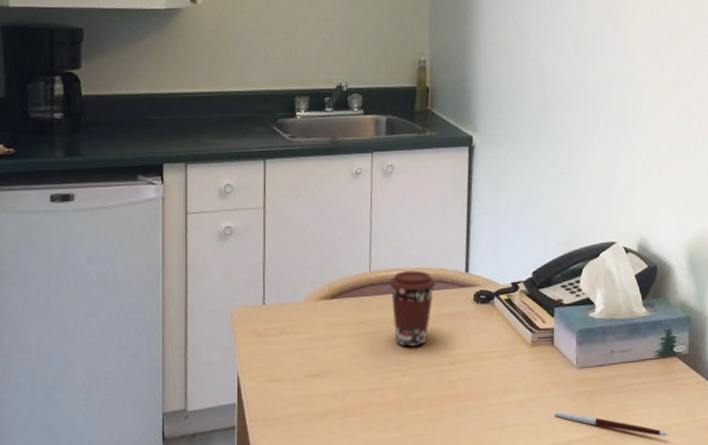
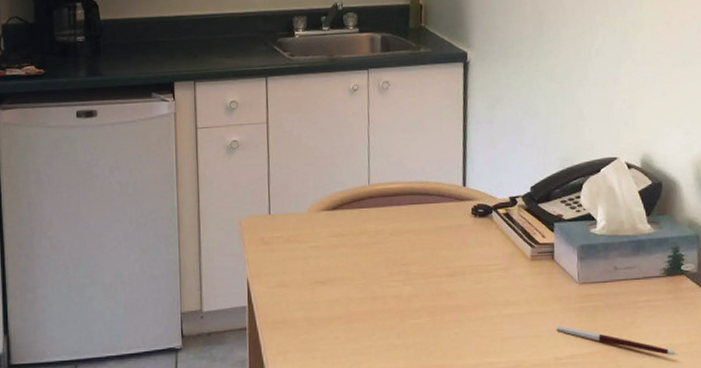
coffee cup: present [389,270,436,348] -> none [388,184,433,259]

